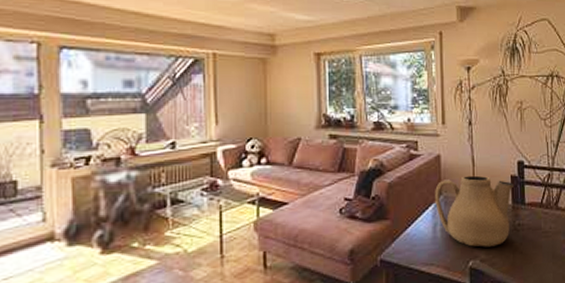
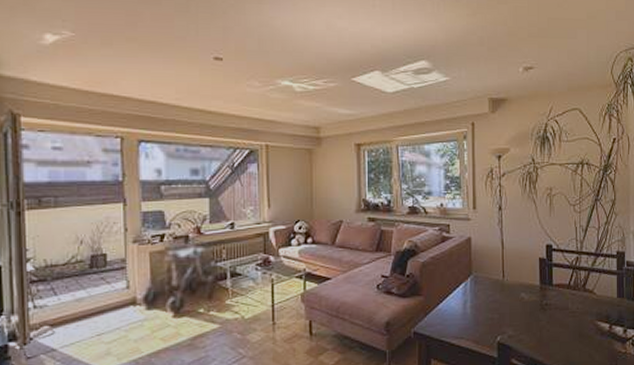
teapot: present [435,175,513,247] -> none [466,257,542,324]

